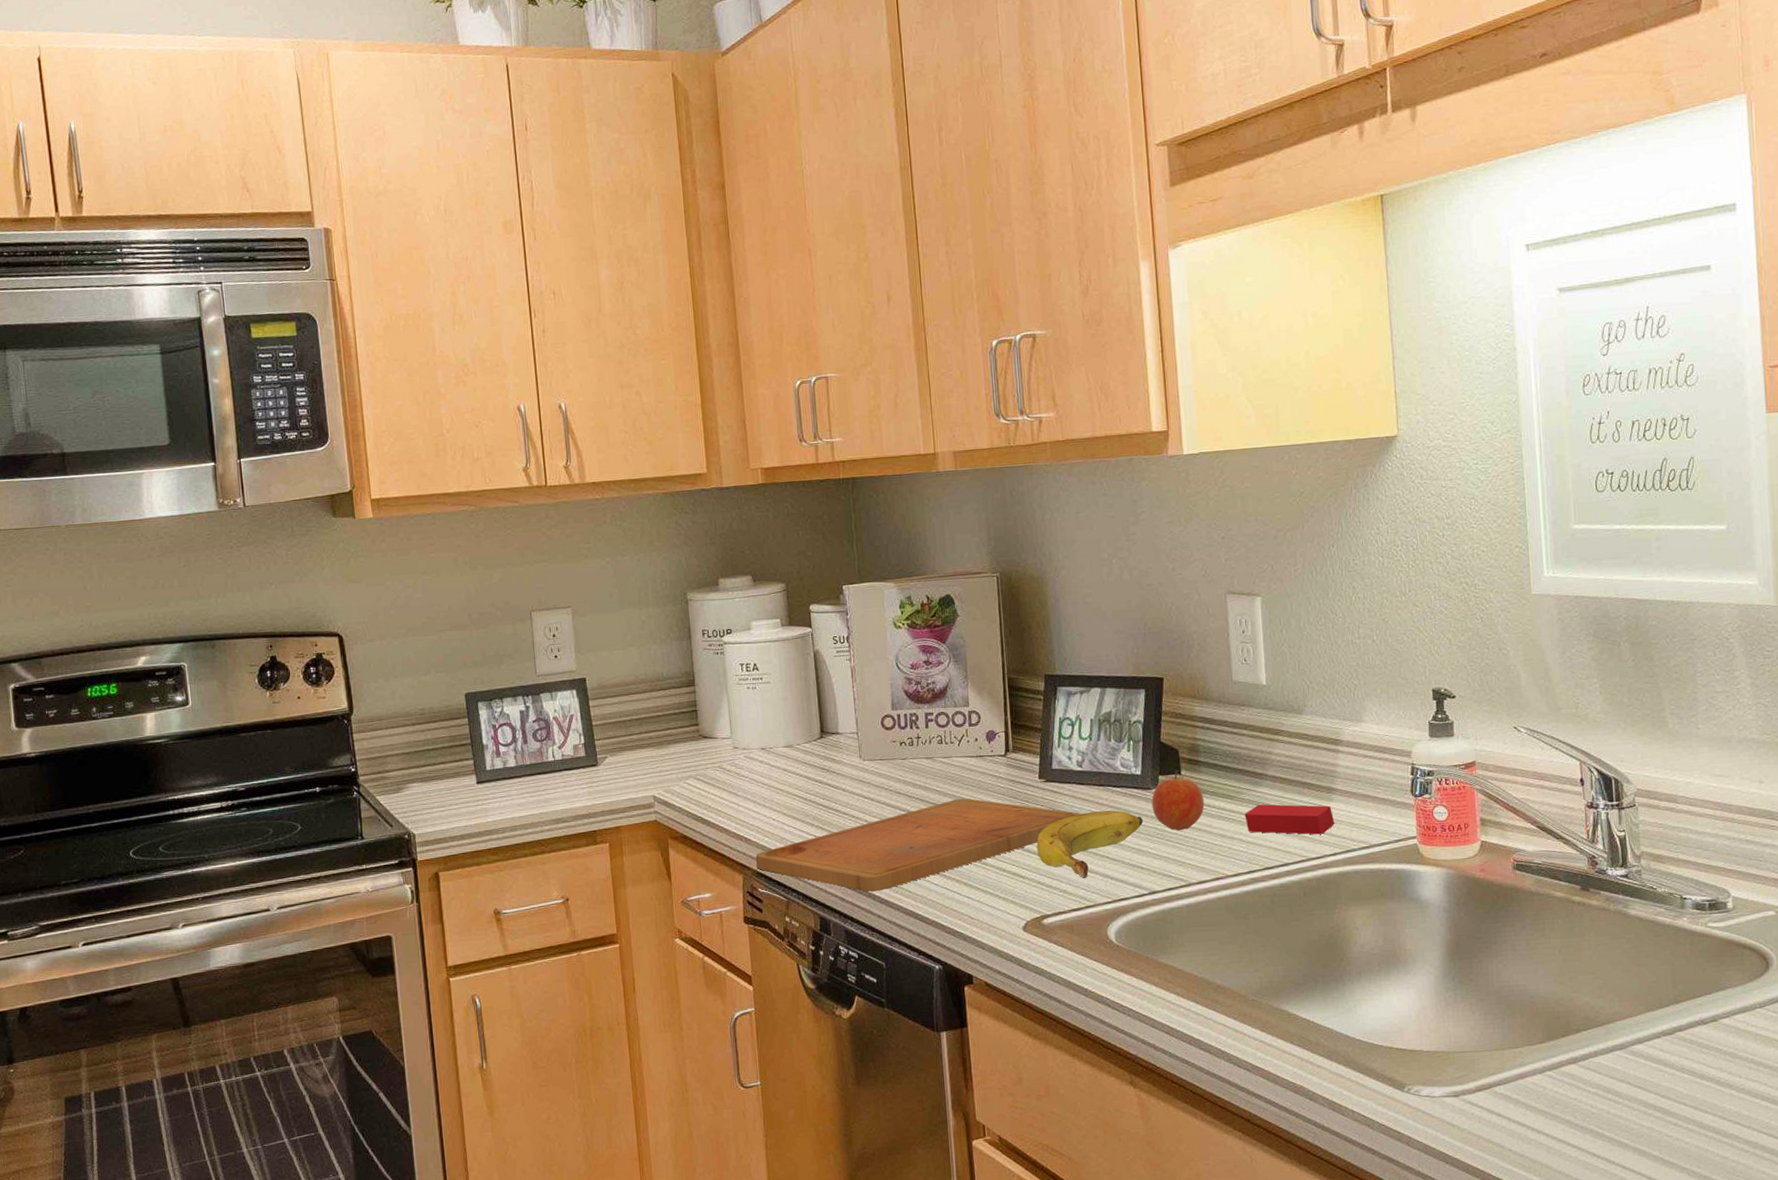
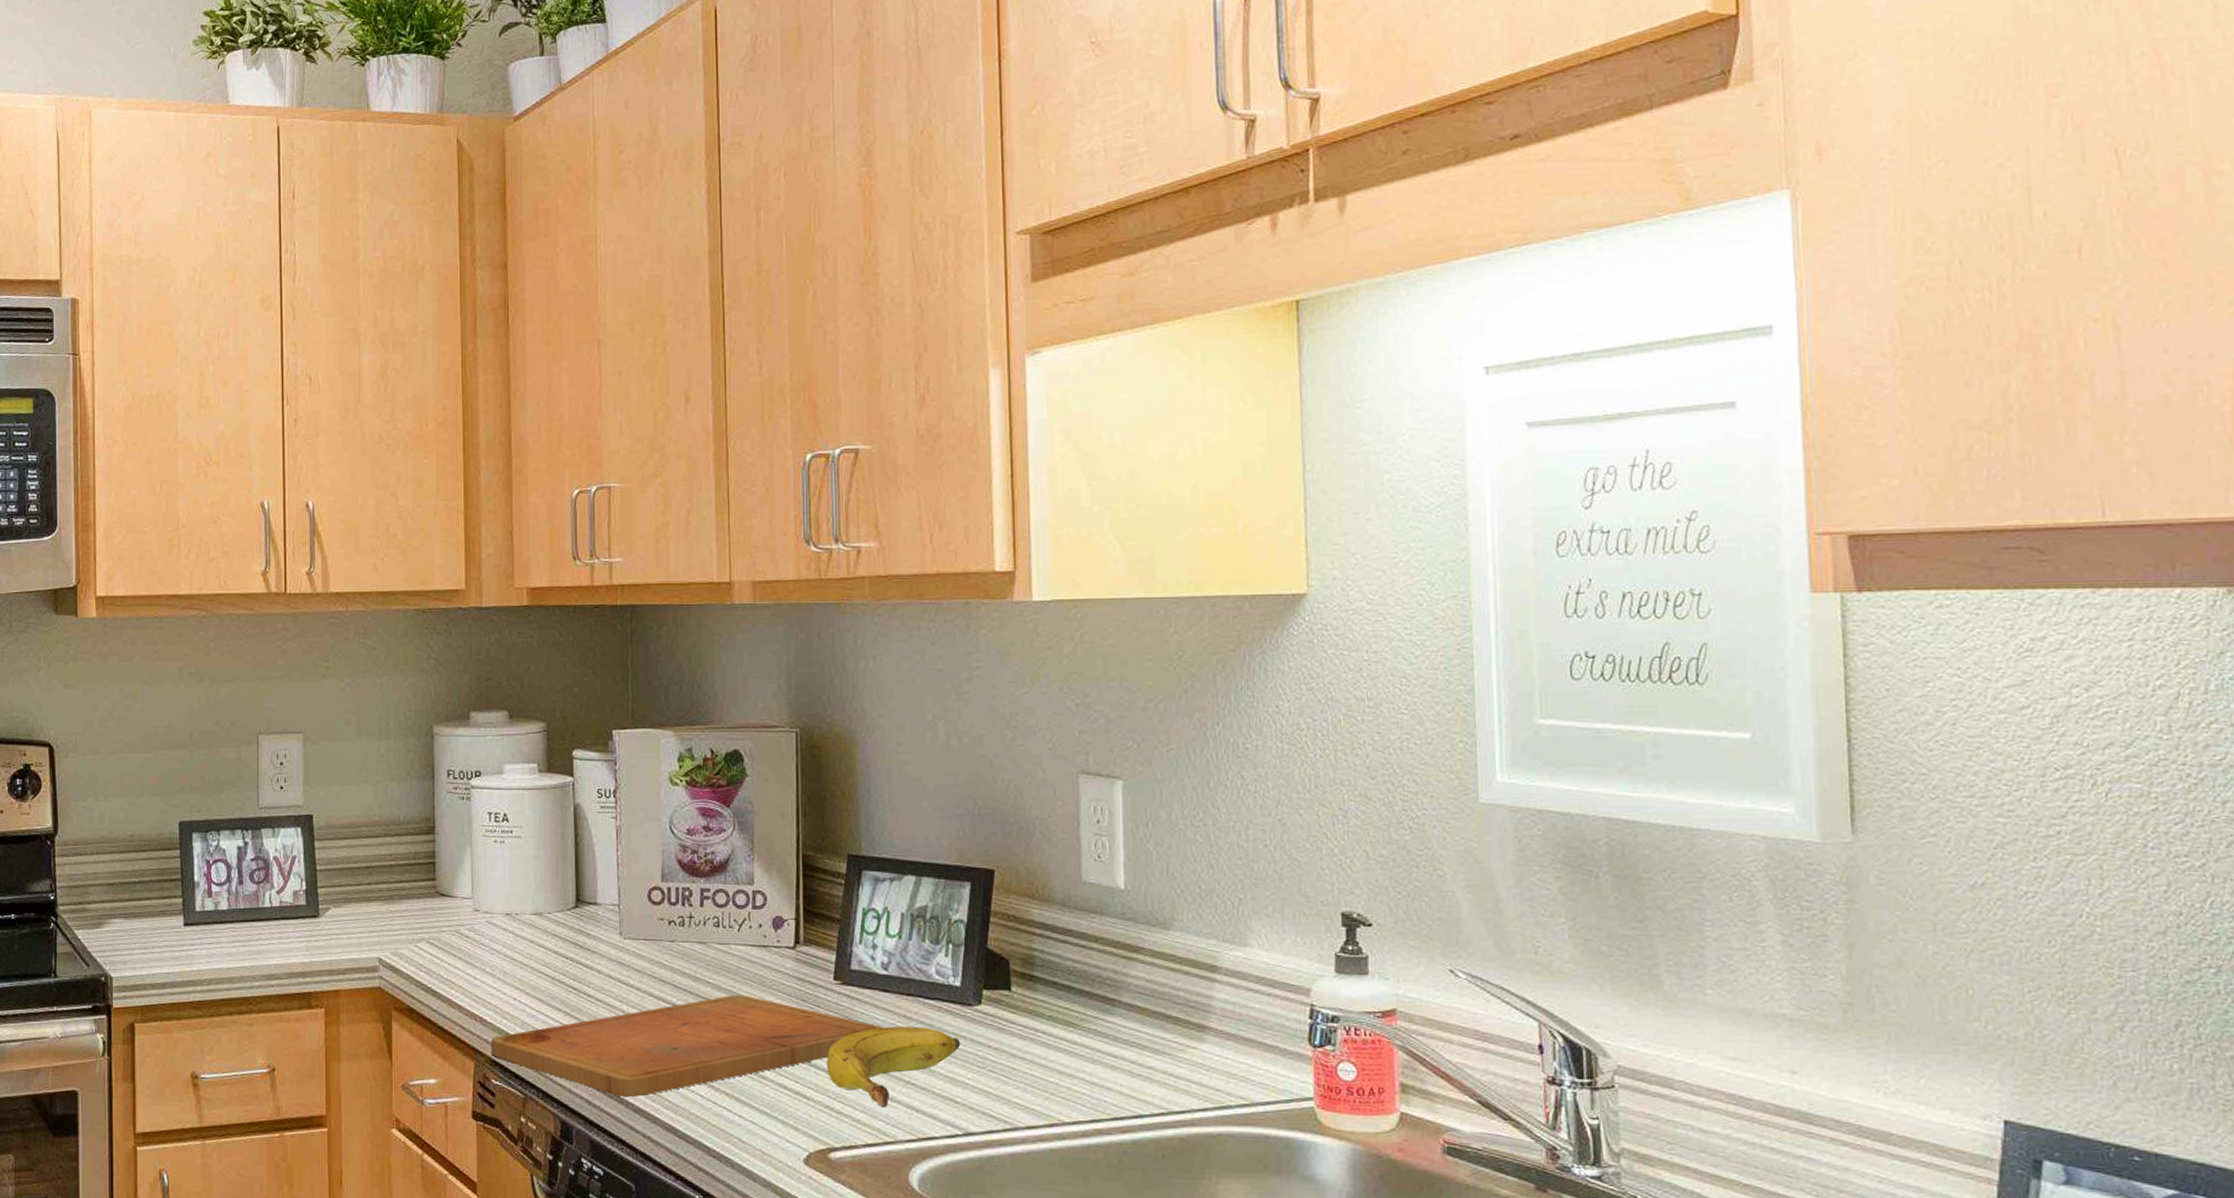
fruit: present [1151,770,1205,831] -> none [972,985,1039,1061]
sponge: present [1244,804,1335,835] -> none [1090,1037,1207,1083]

